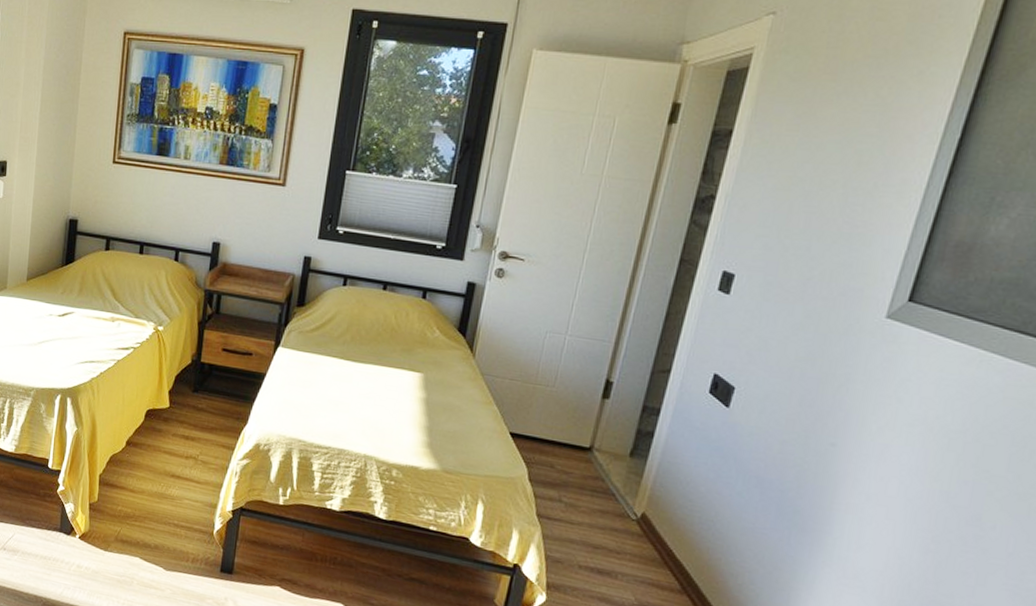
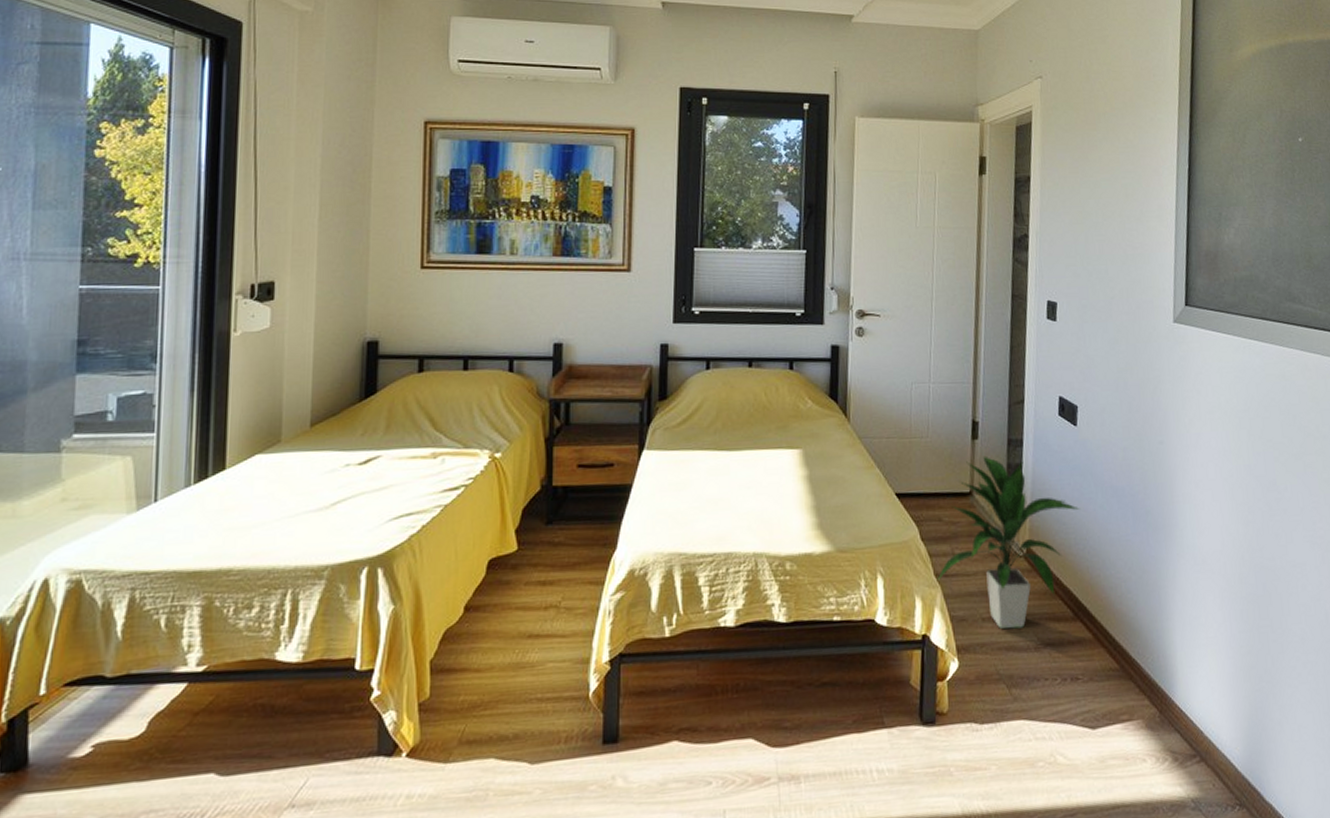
indoor plant: none [538,416,713,585] -> present [937,455,1080,629]

